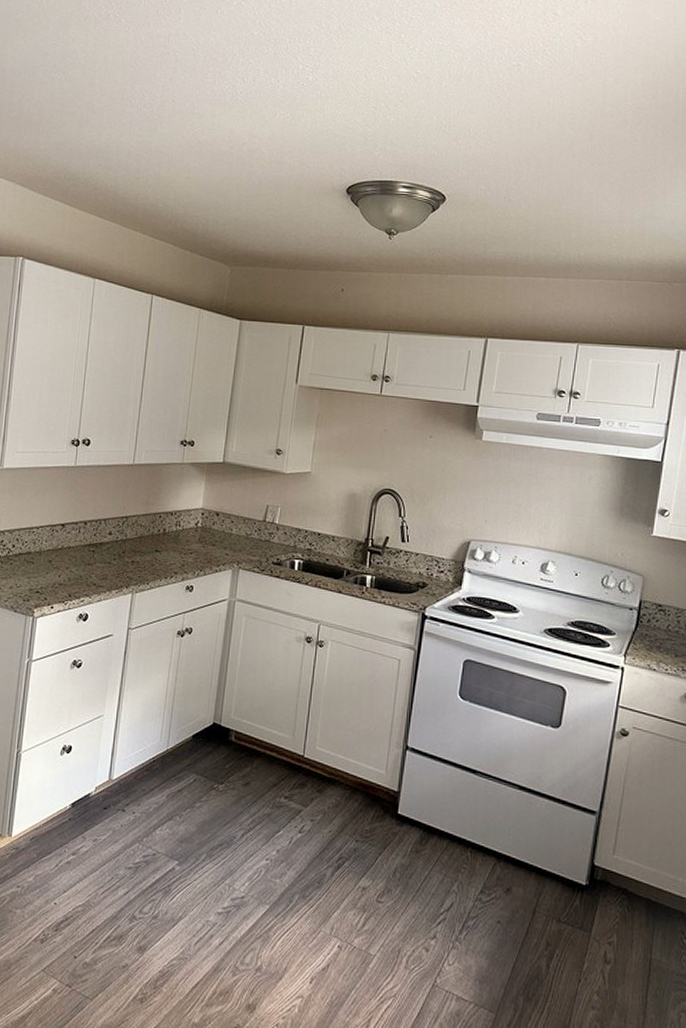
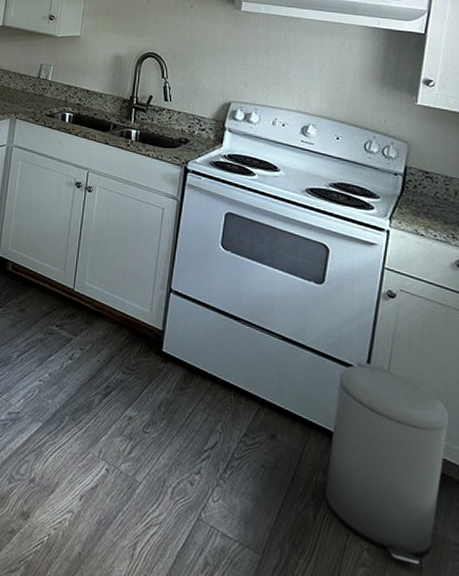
pedal bin: none [557,804,675,1001] -> present [324,361,449,566]

